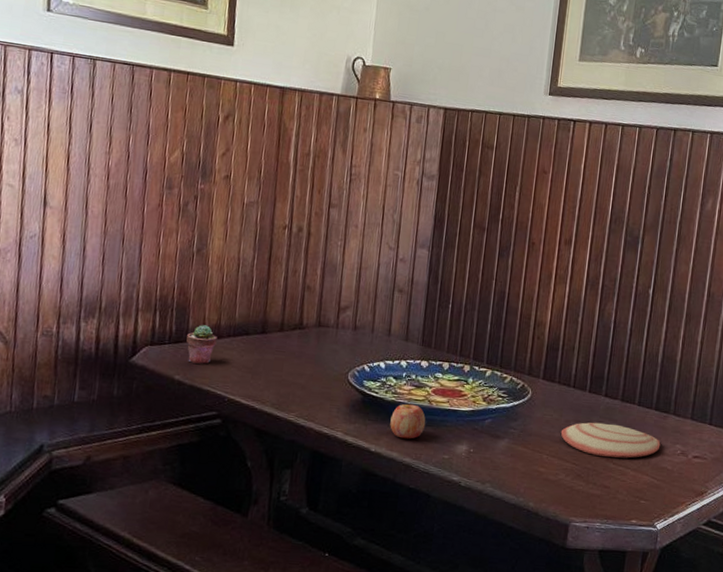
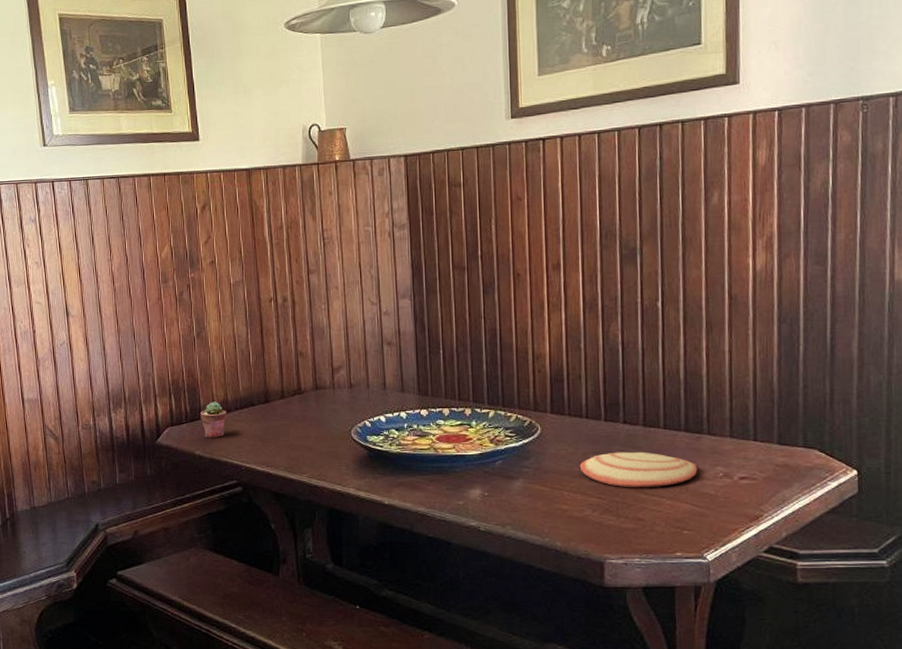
apple: present [390,403,426,439] -> none [399,453,435,489]

